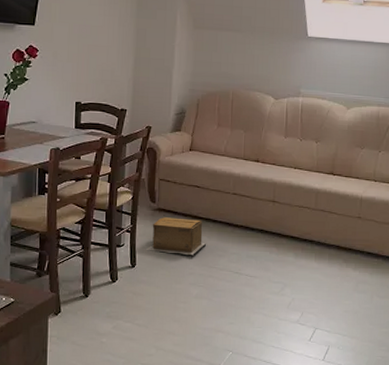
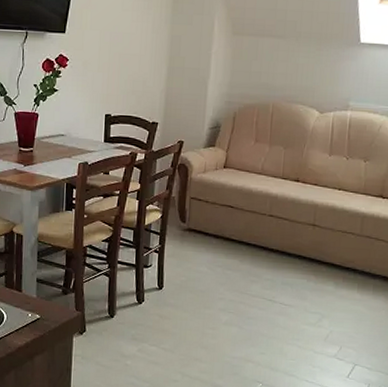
cardboard box: present [146,217,206,256] -> none [175,238,238,280]

